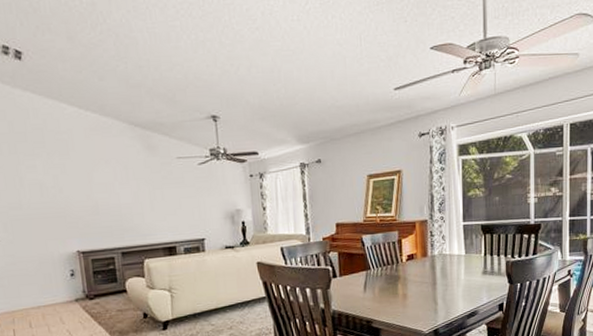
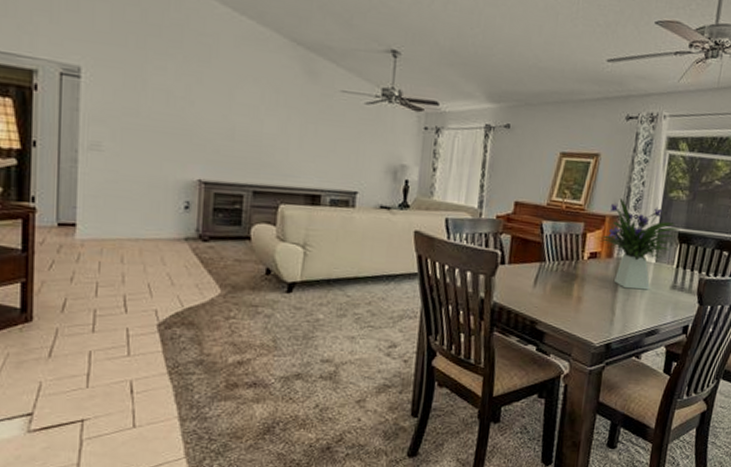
flower arrangement: none [411,205,481,281] -> present [597,198,679,290]

